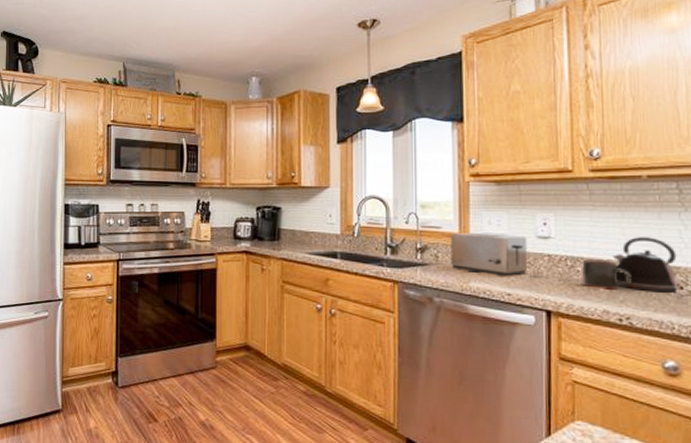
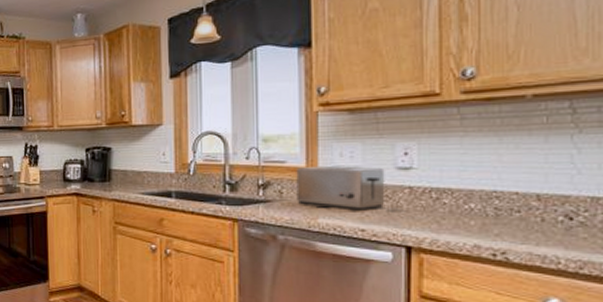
mug: present [582,259,631,290] -> none [449,190,509,223]
kettle: present [613,237,682,293] -> none [487,164,571,224]

